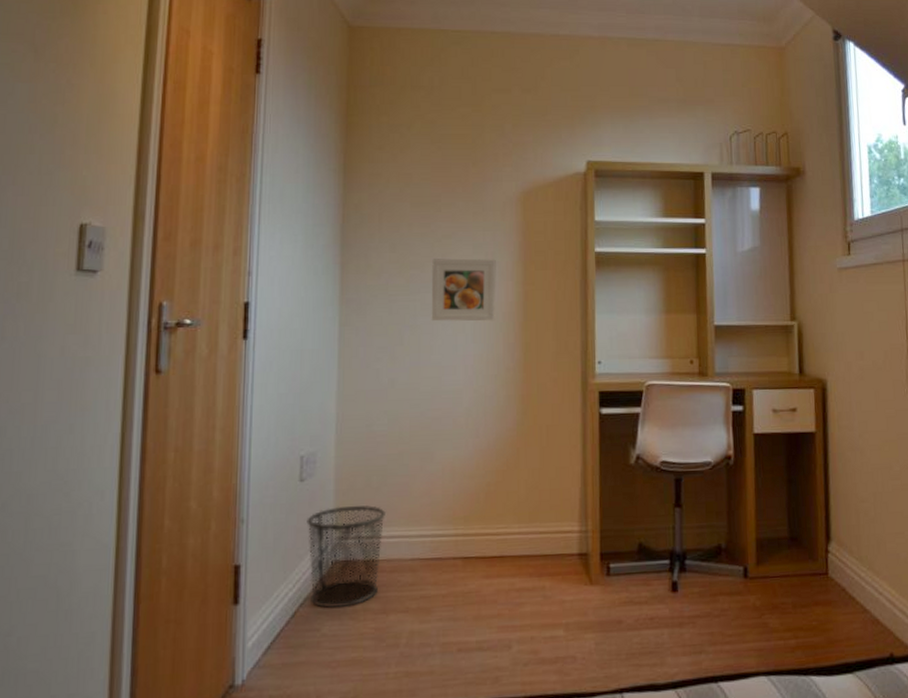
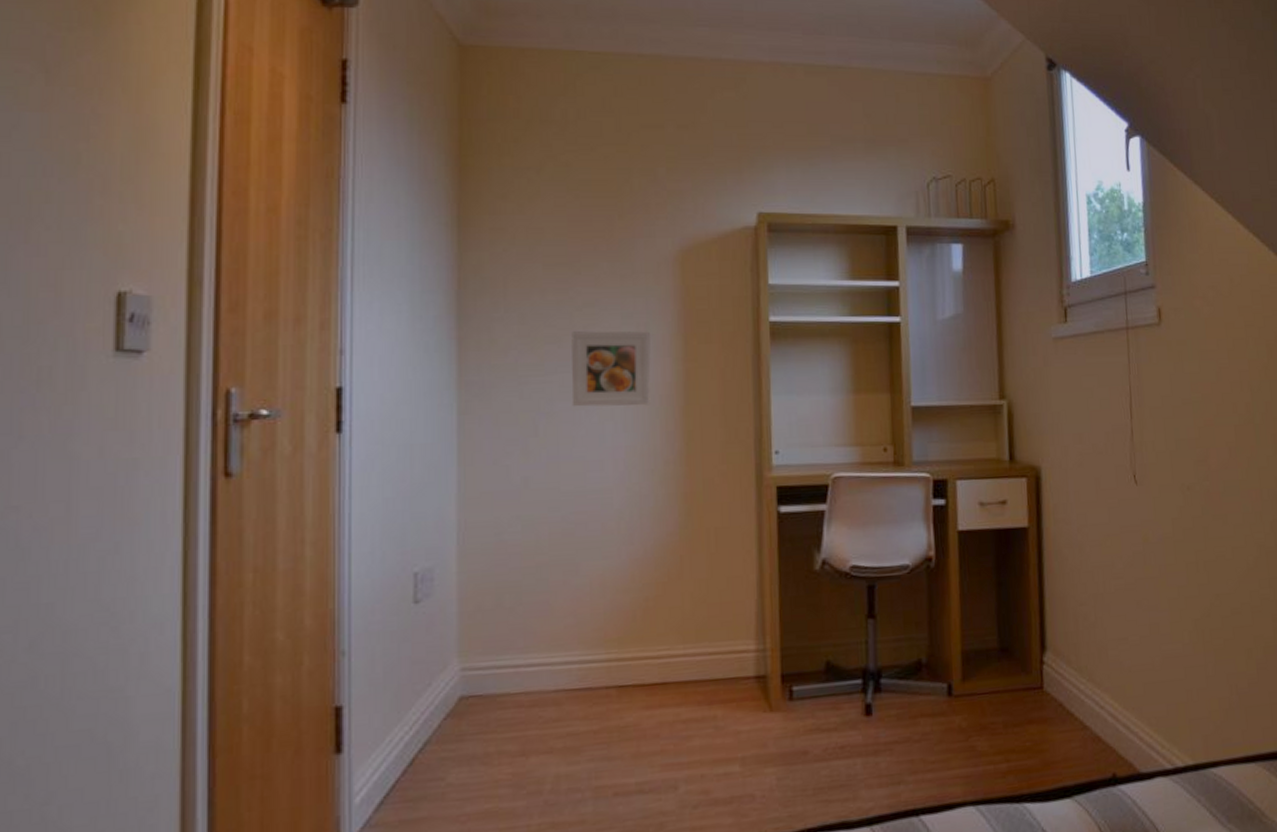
waste bin: present [306,505,387,608] -> none [424,629,523,752]

